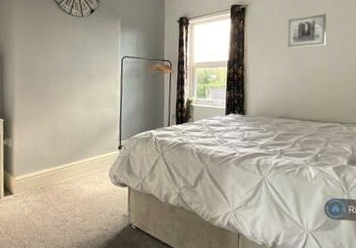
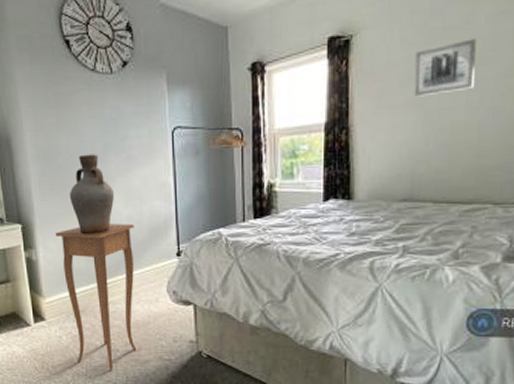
side table: none [28,122,89,237] -> present [55,224,137,370]
vase: none [42,71,76,129] -> present [69,154,114,234]

